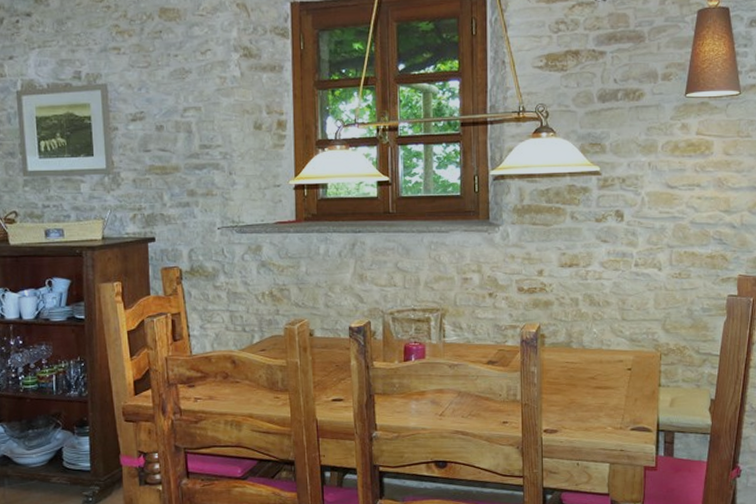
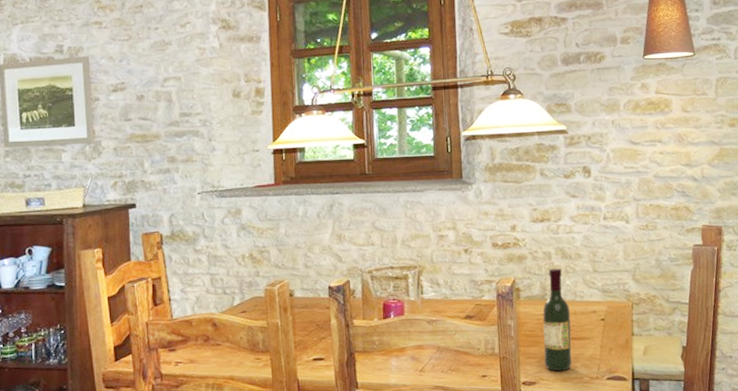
wine bottle: none [567,315,596,420] -> present [542,268,572,371]

